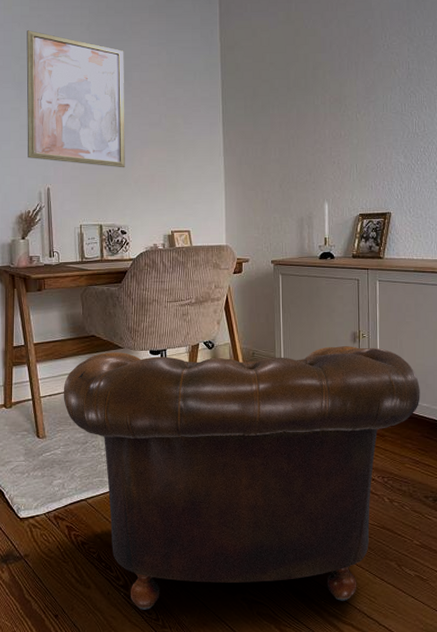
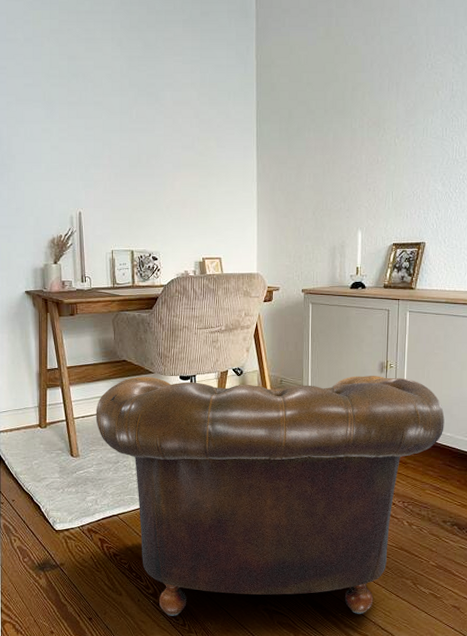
wall art: present [26,30,125,168] -> none [56,46,157,193]

